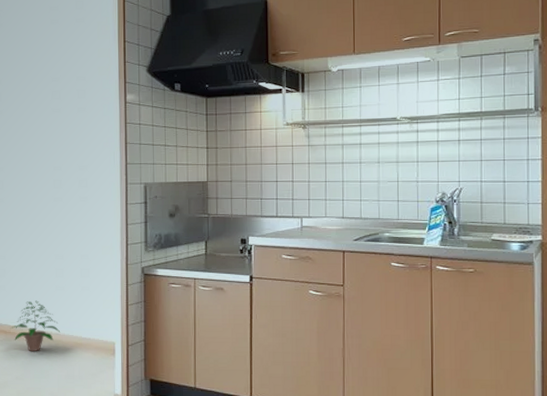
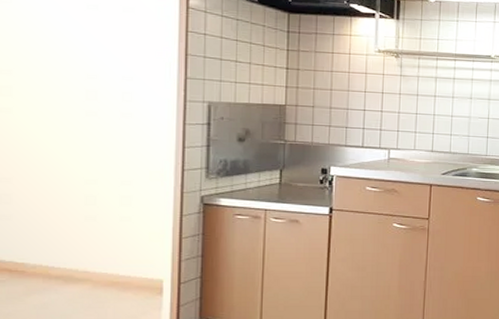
potted plant: present [12,300,61,352] -> none [20,232,90,294]

